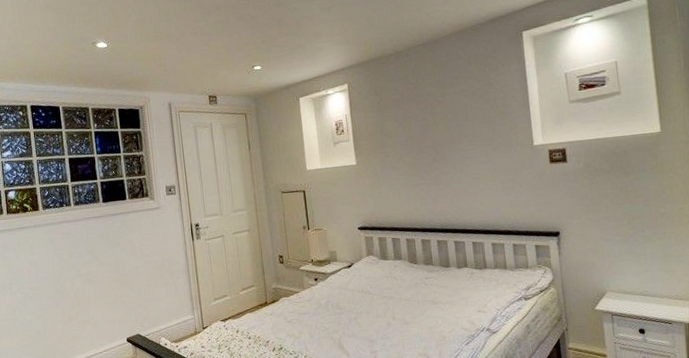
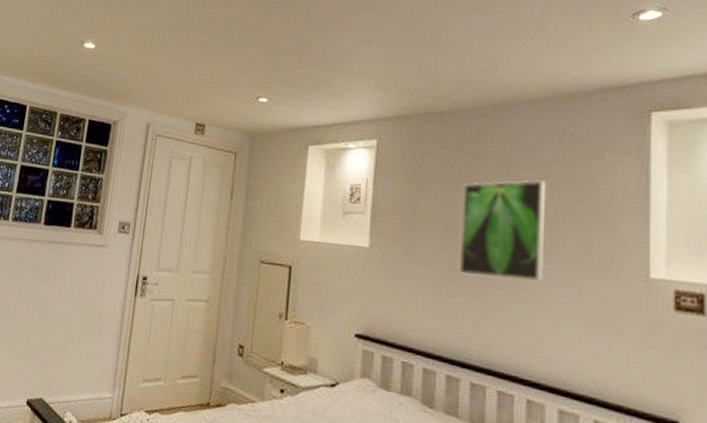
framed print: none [411,93,472,170] -> present [458,180,547,282]

